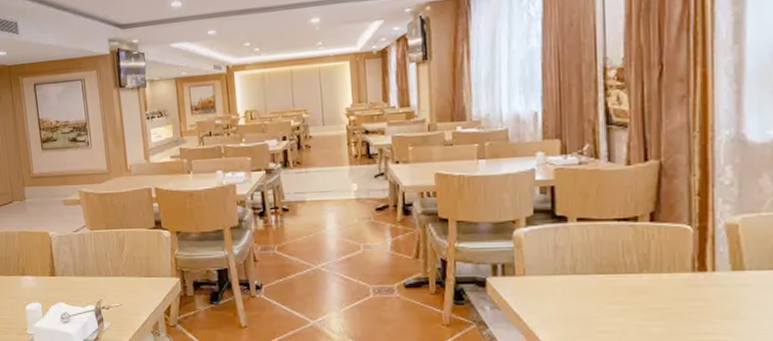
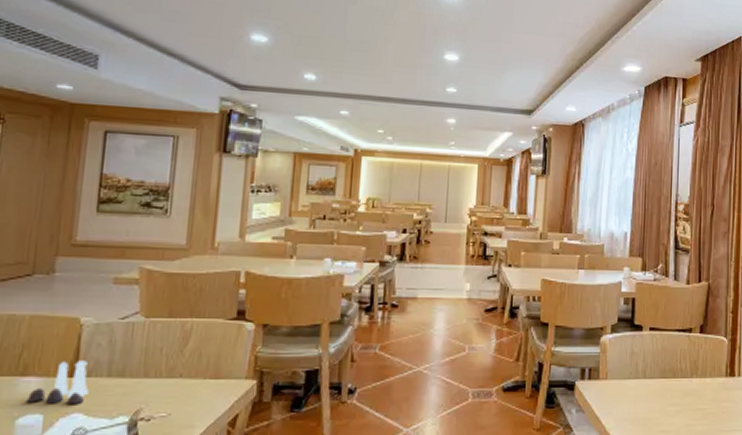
salt and pepper shaker set: none [28,264,65,297] -> present [25,360,89,405]

